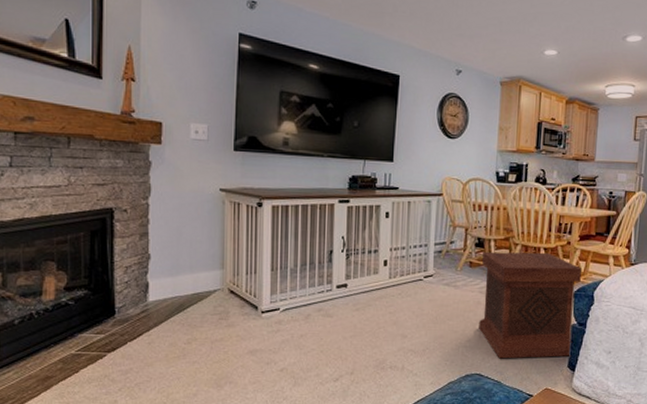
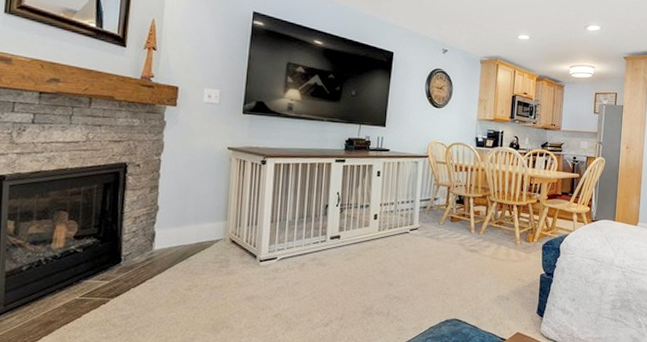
side table: present [479,251,582,359] -> none [458,208,549,306]

